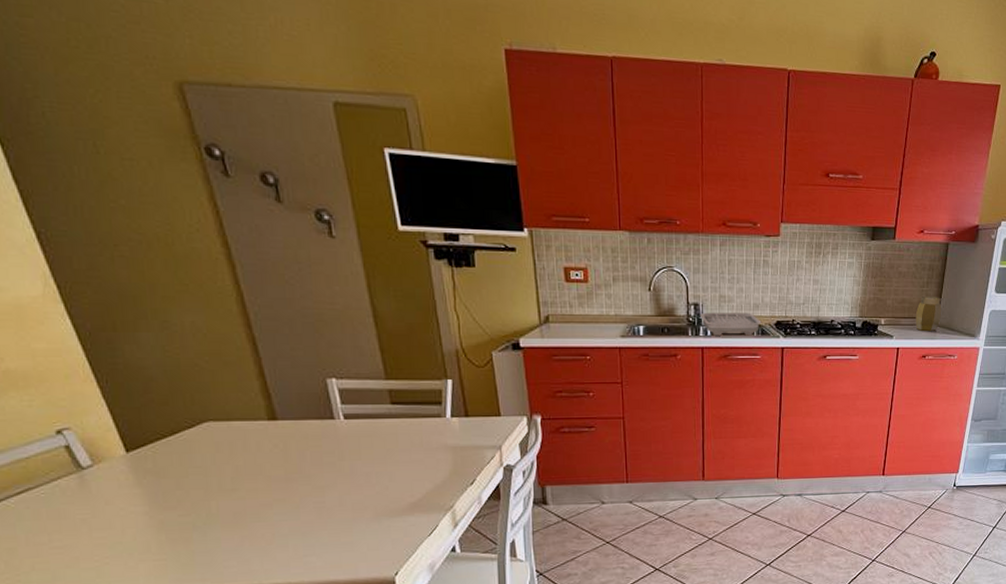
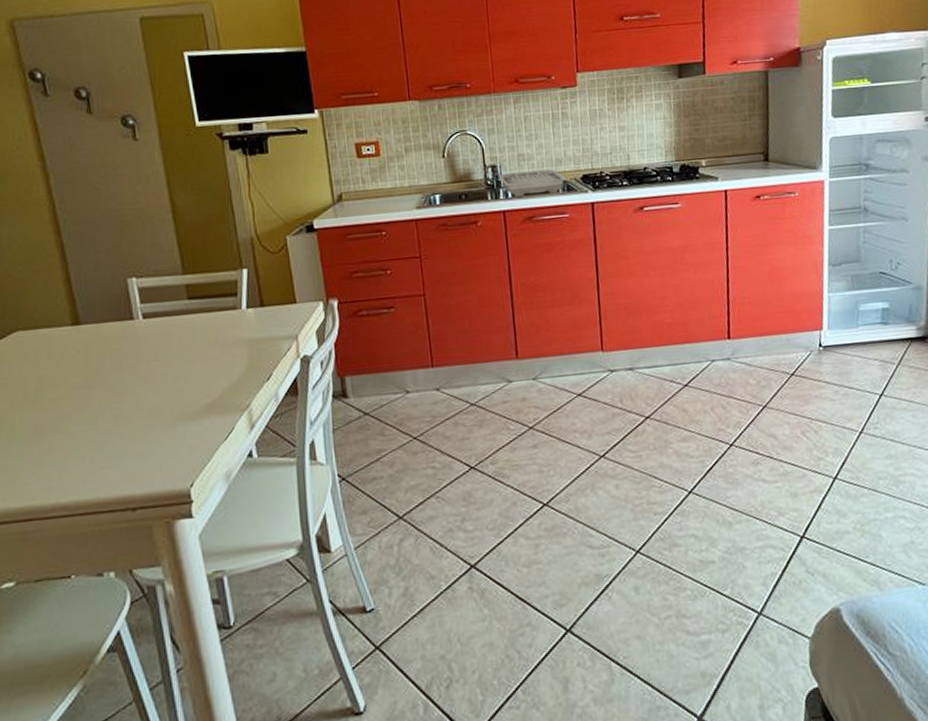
jar: present [915,297,942,332] -> none [741,129,772,170]

